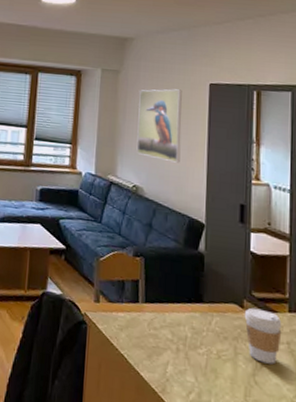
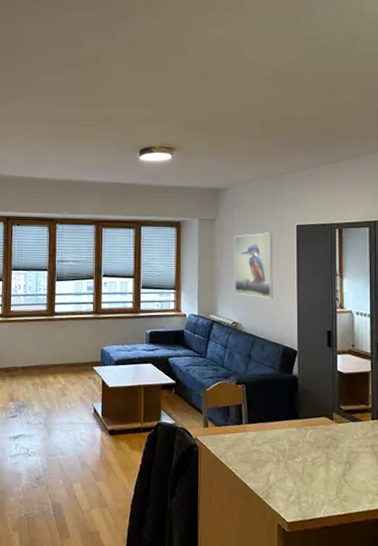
coffee cup: present [244,307,282,365] -> none [334,419,366,465]

